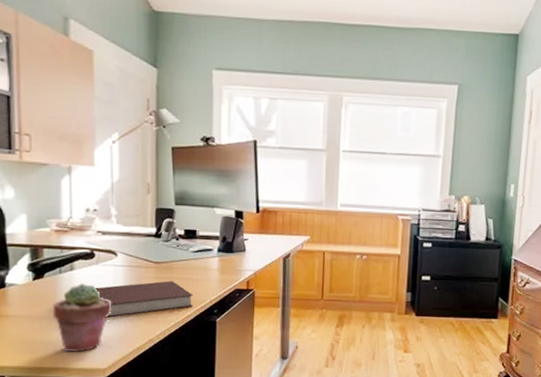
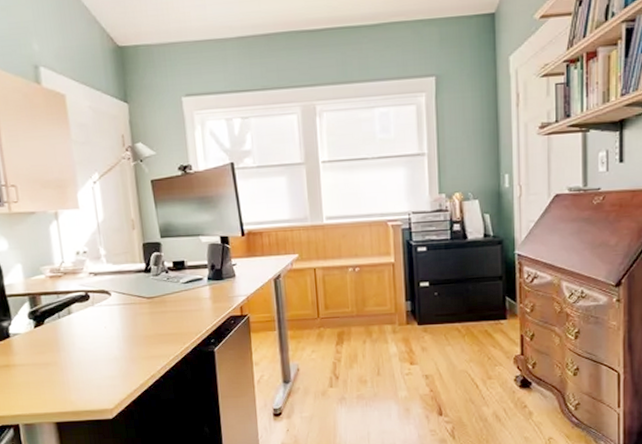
potted succulent: present [53,284,112,353] -> none [56,326,112,396]
notebook: present [94,281,193,318] -> none [93,314,190,358]

